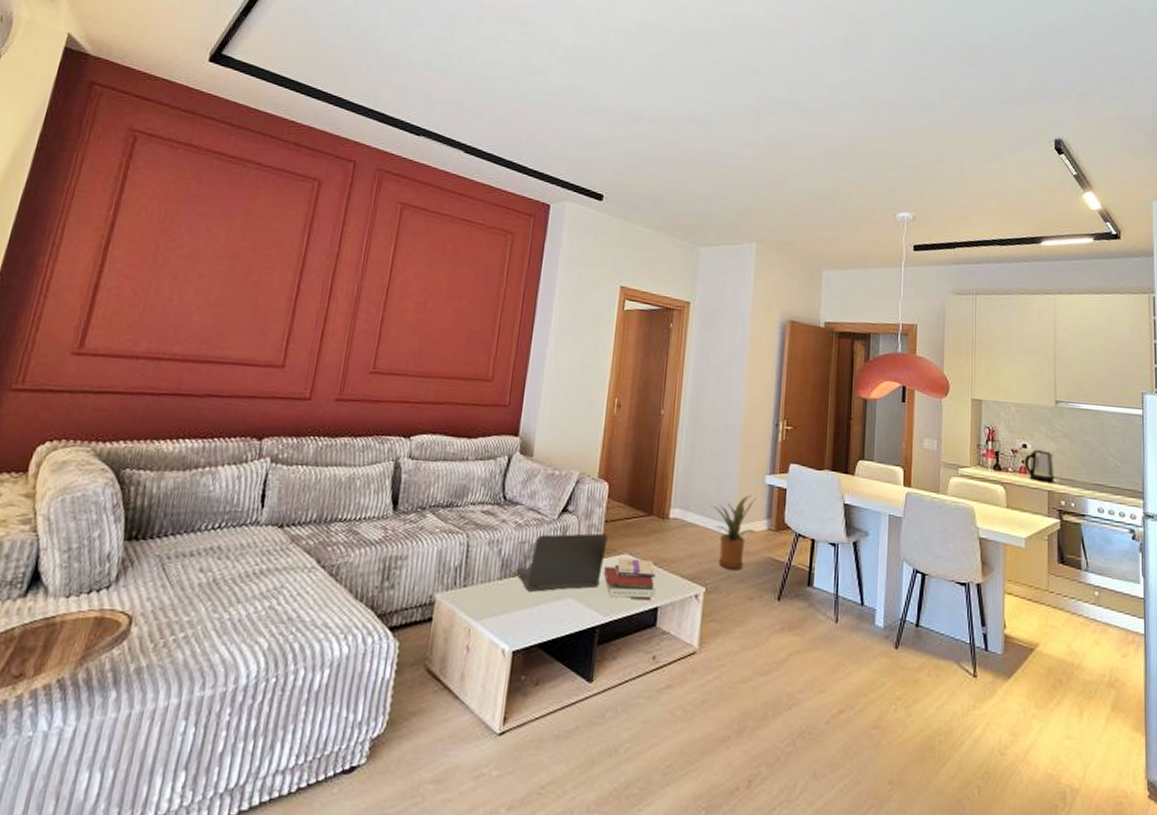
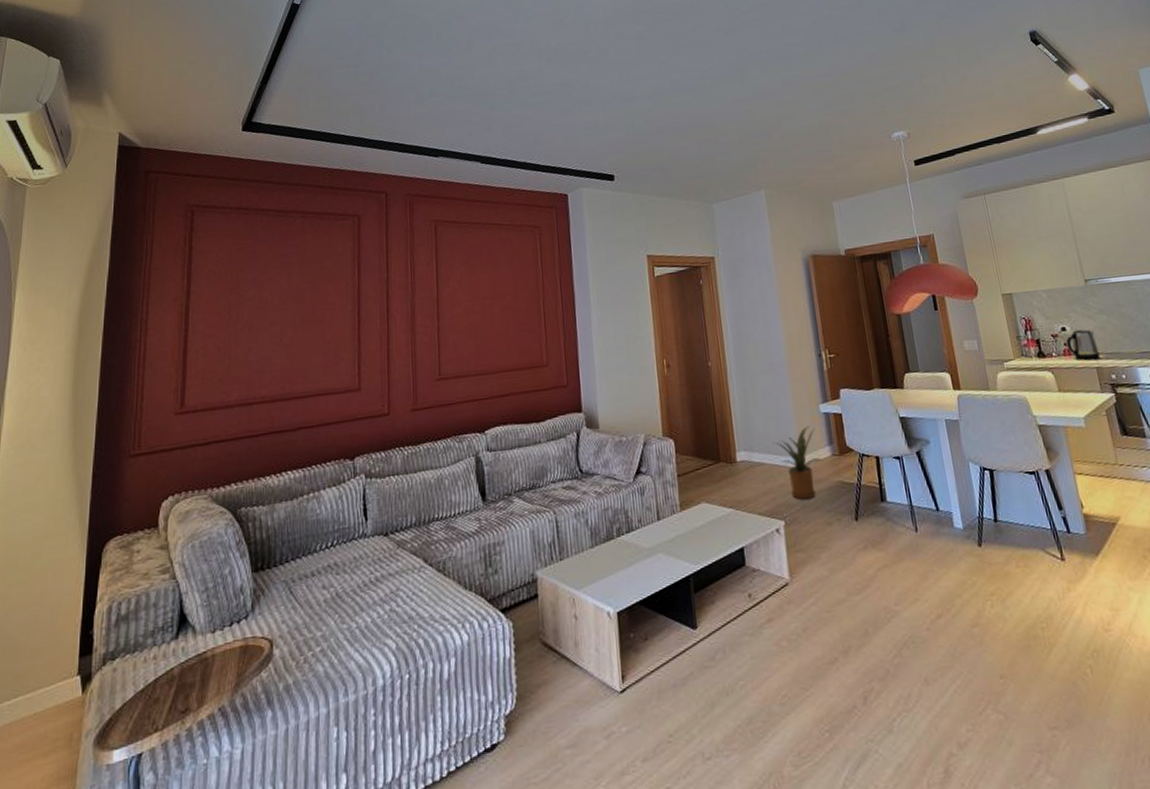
laptop computer: present [516,533,608,592] -> none [605,487,685,554]
books: present [603,558,656,601] -> none [685,504,739,546]

